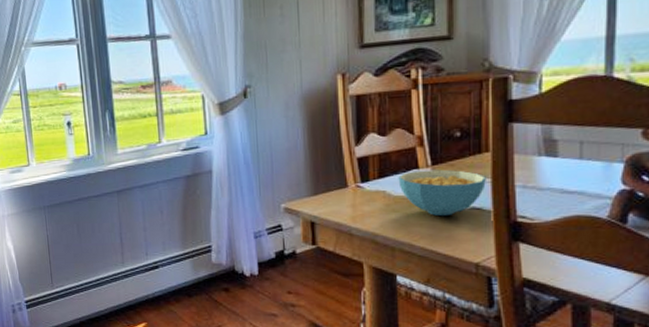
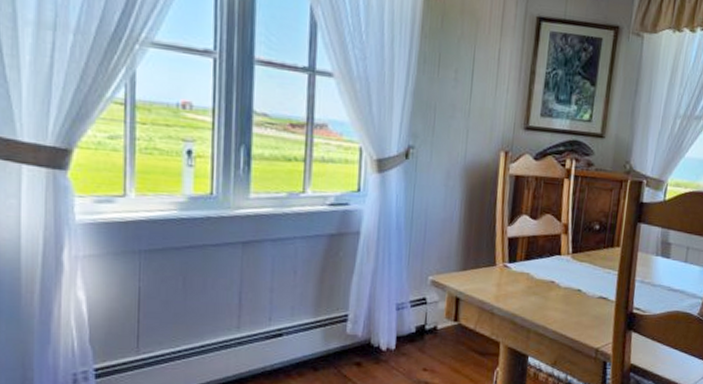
cereal bowl: present [398,169,486,216] -> none [541,257,614,302]

